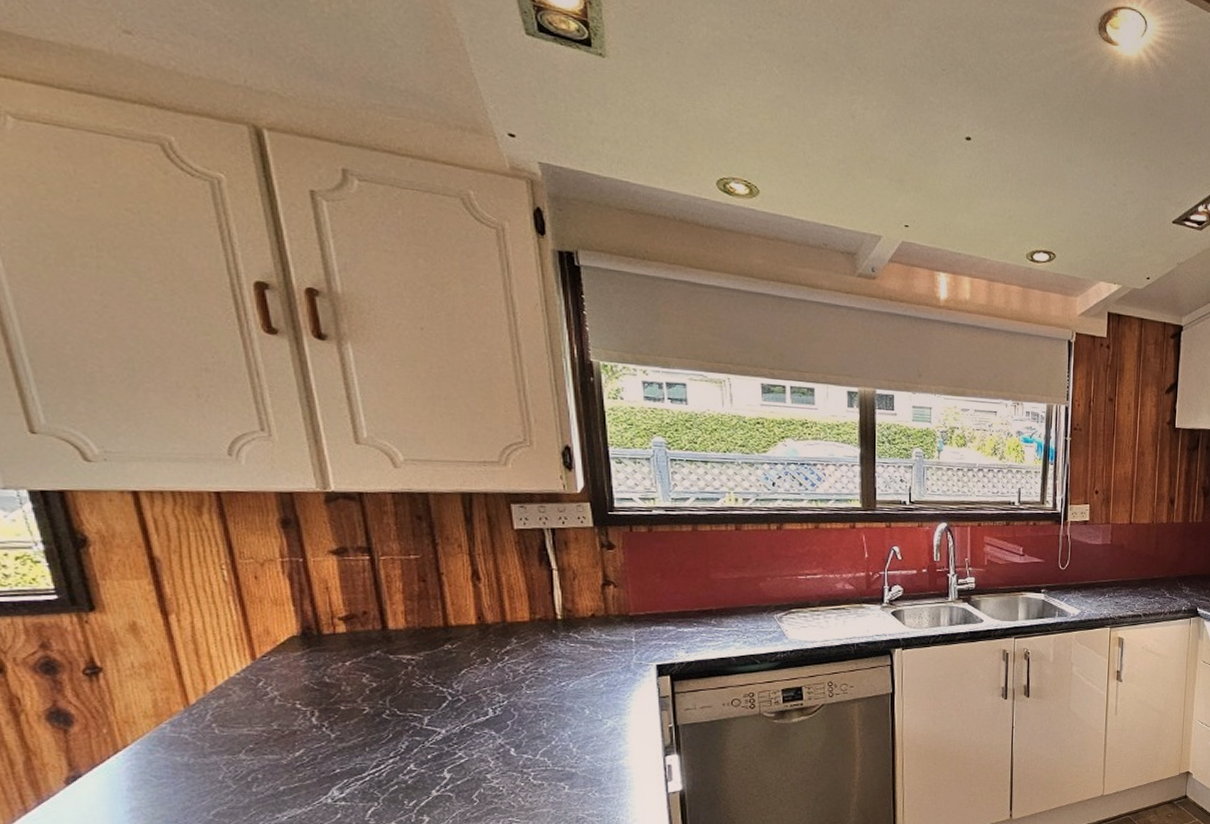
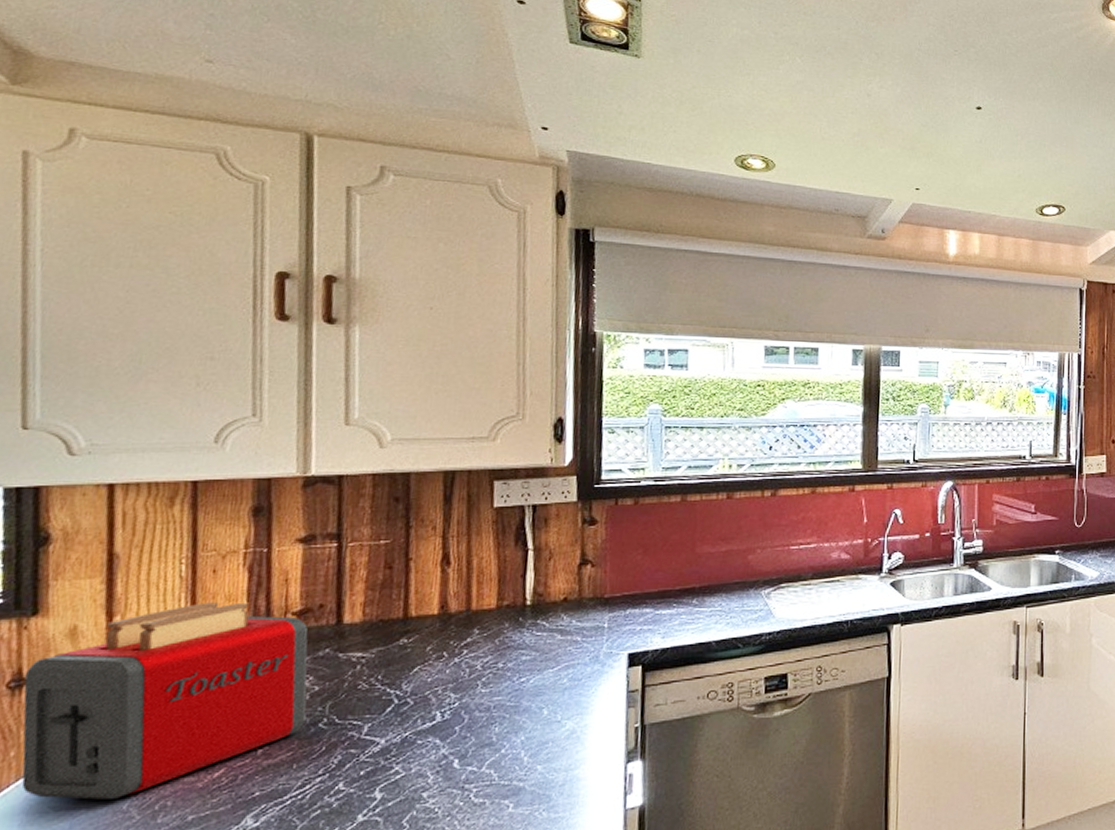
toaster: none [98,605,369,771] -> present [21,602,308,800]

